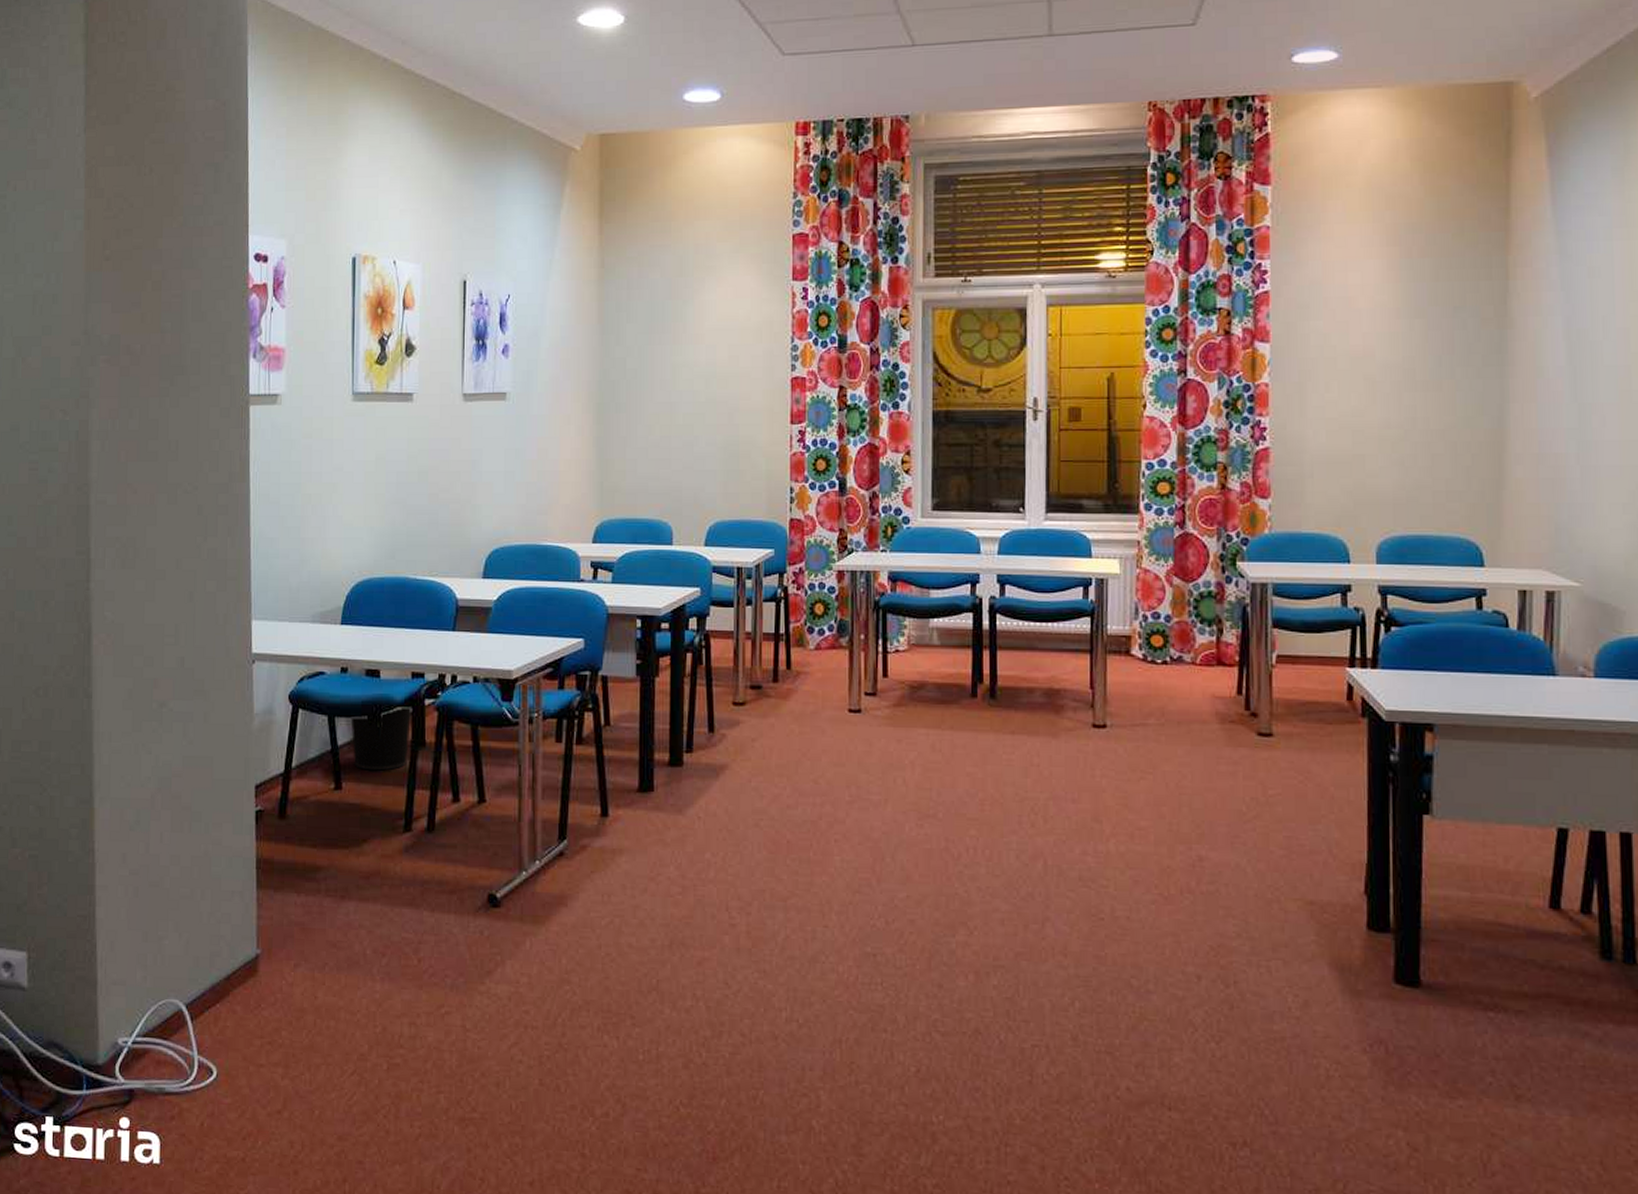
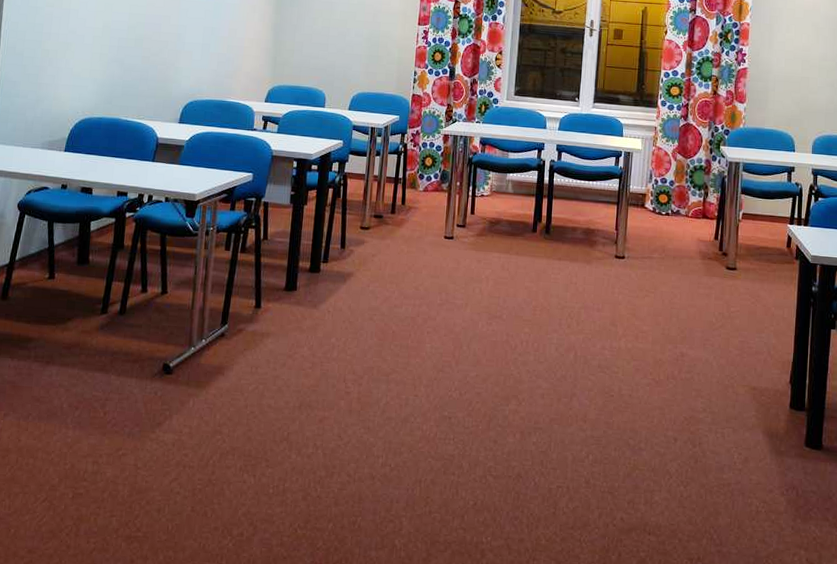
wastebasket: present [350,705,412,771] -> none [66,217,116,266]

